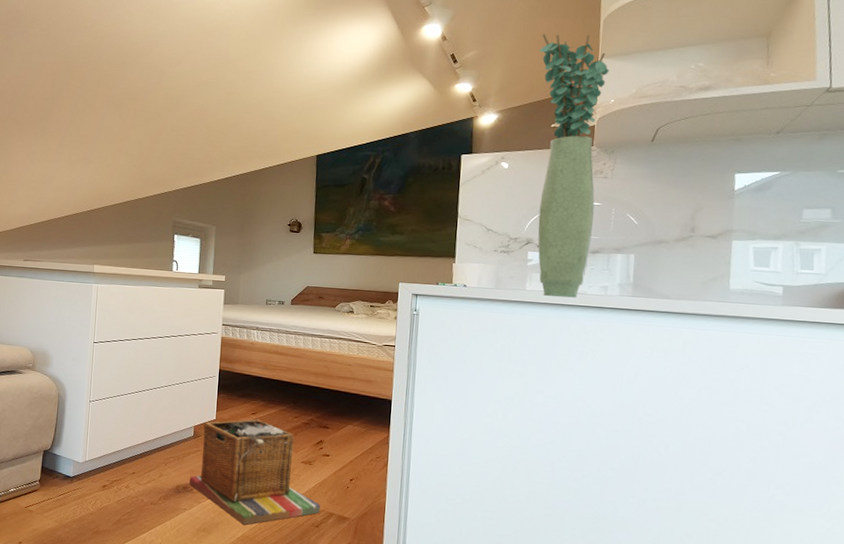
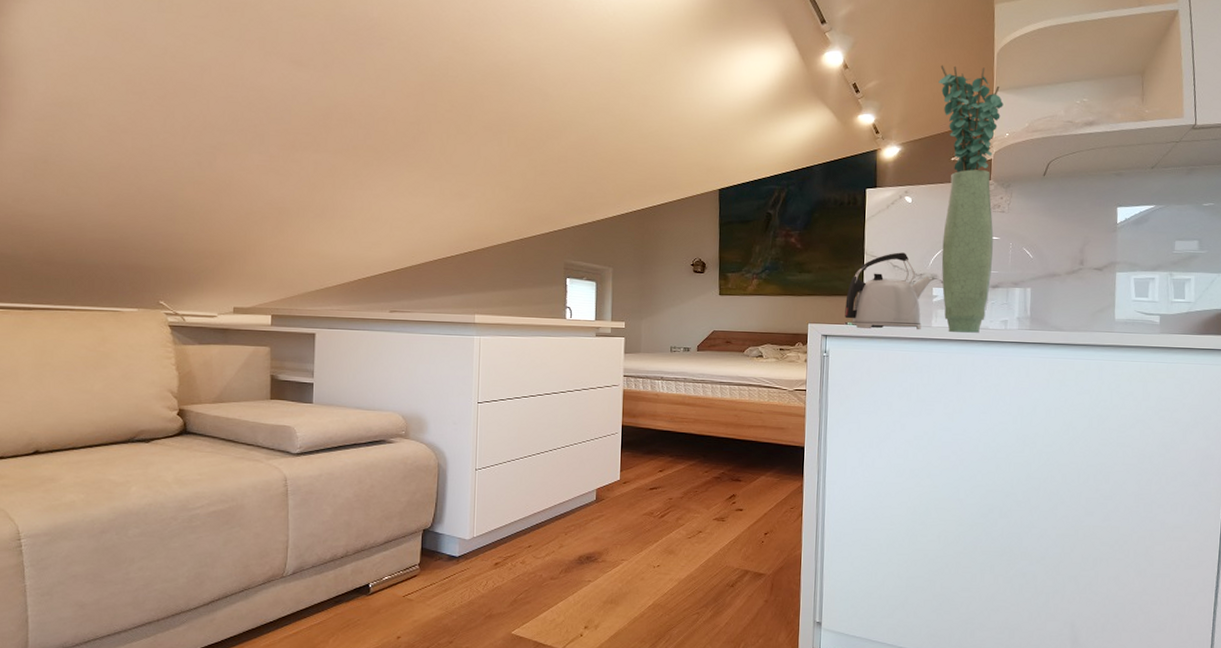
laundry basket: present [190,419,321,526] -> none [593,476,736,593]
kettle: none [436,216,529,293] -> present [845,252,933,330]

